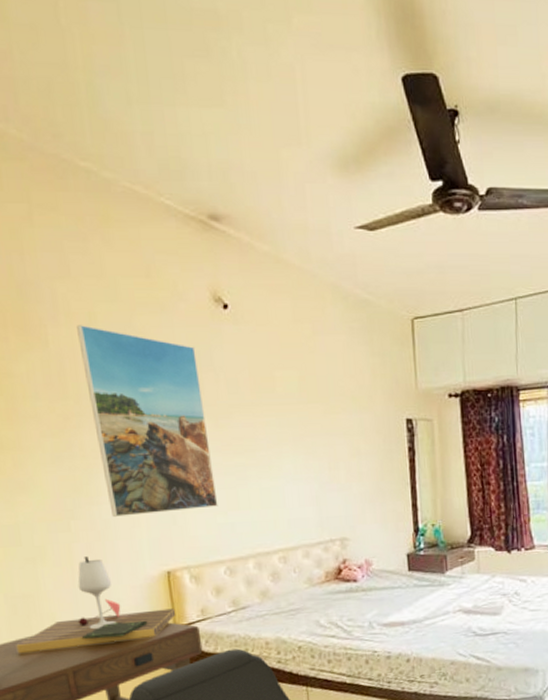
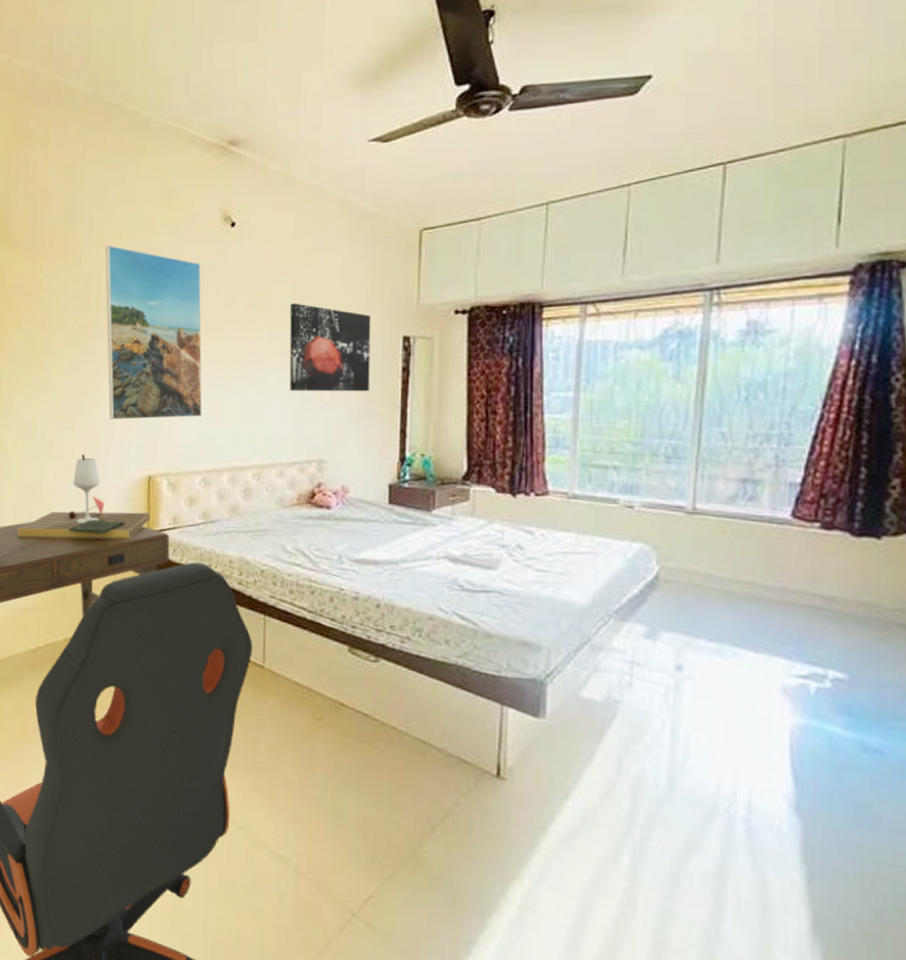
wall art: none [296,388,381,476] -> present [289,303,371,392]

